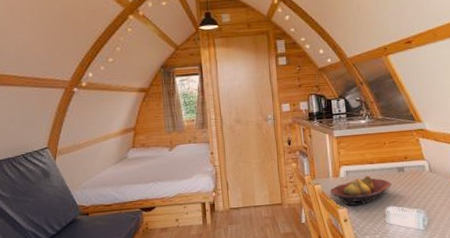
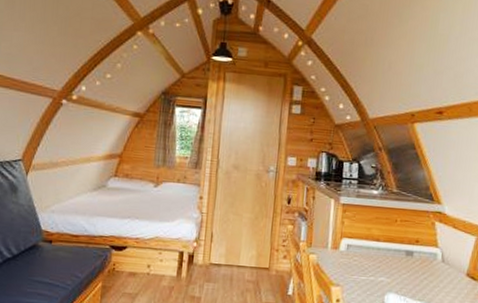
fruit bowl: present [329,175,391,206] -> none [325,254,397,287]

